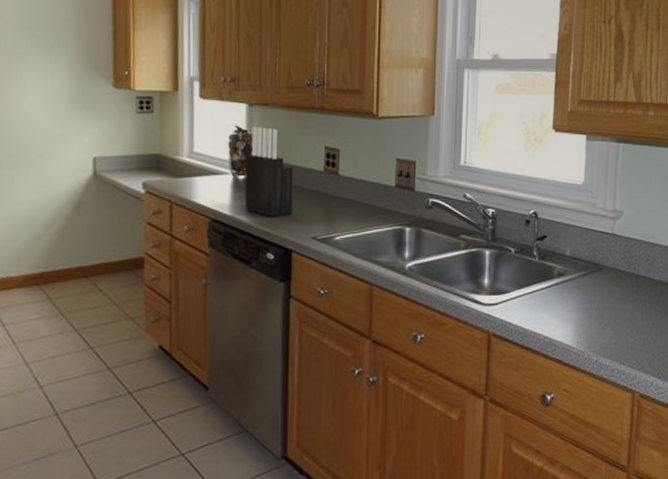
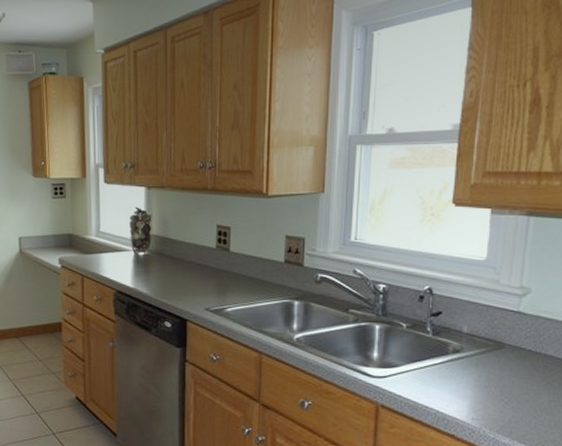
knife block: present [244,127,294,217] -> none [144,208,188,290]

